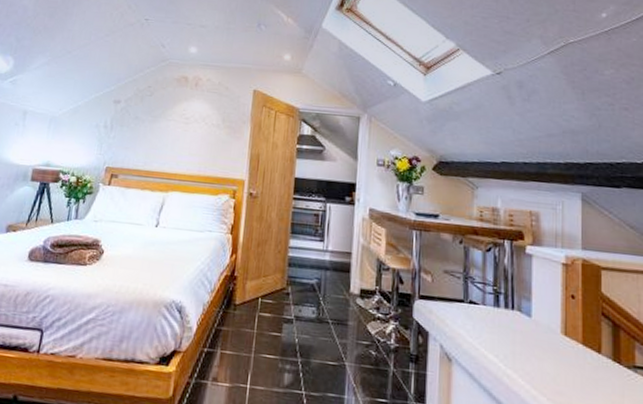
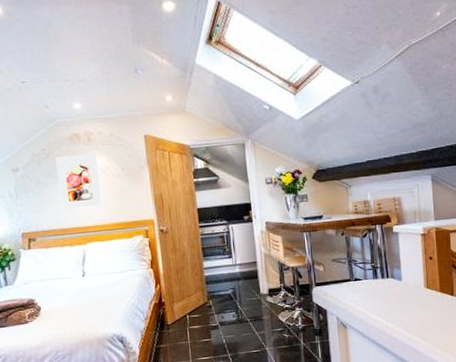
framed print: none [153,96,200,155] -> present [55,153,103,210]

